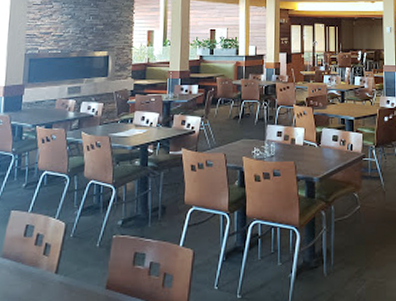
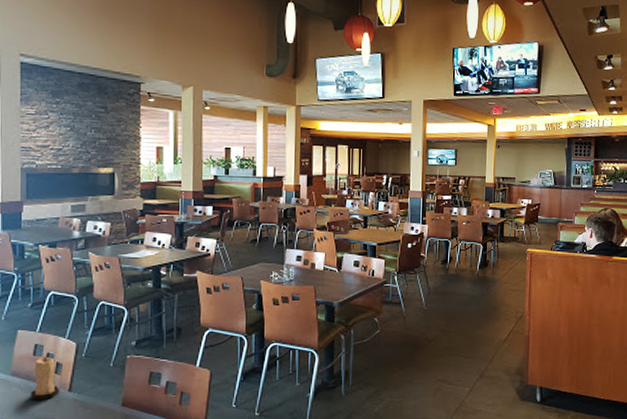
candle: none [18,237,46,283] -> present [30,356,59,400]

